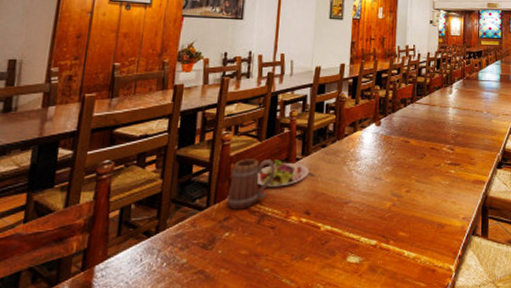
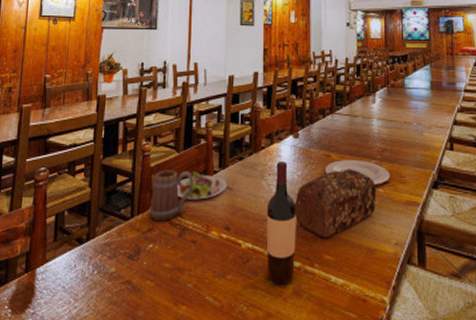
wine bottle: none [344,147,375,262] -> present [266,160,296,285]
bread loaf: none [374,153,449,217] -> present [295,169,377,239]
plate: none [403,145,461,167] -> present [324,160,390,185]

